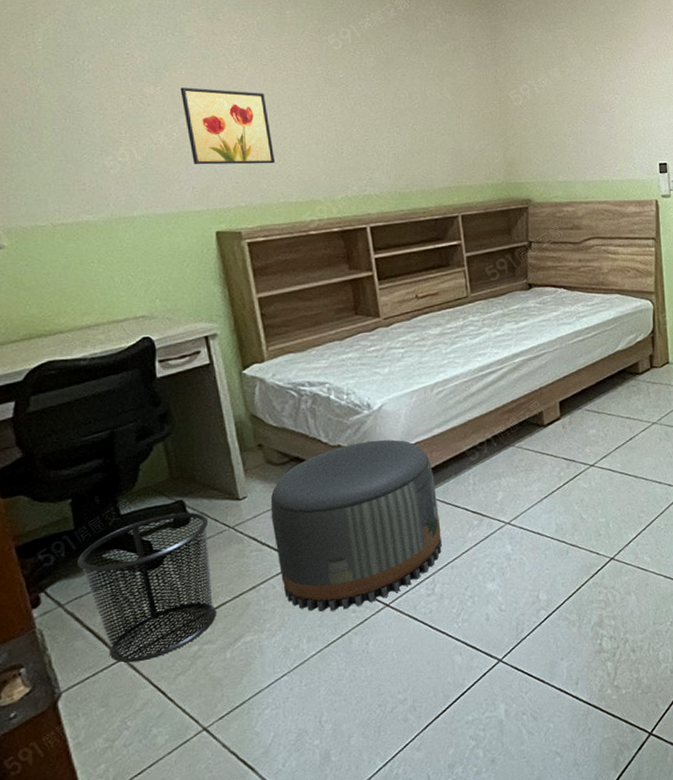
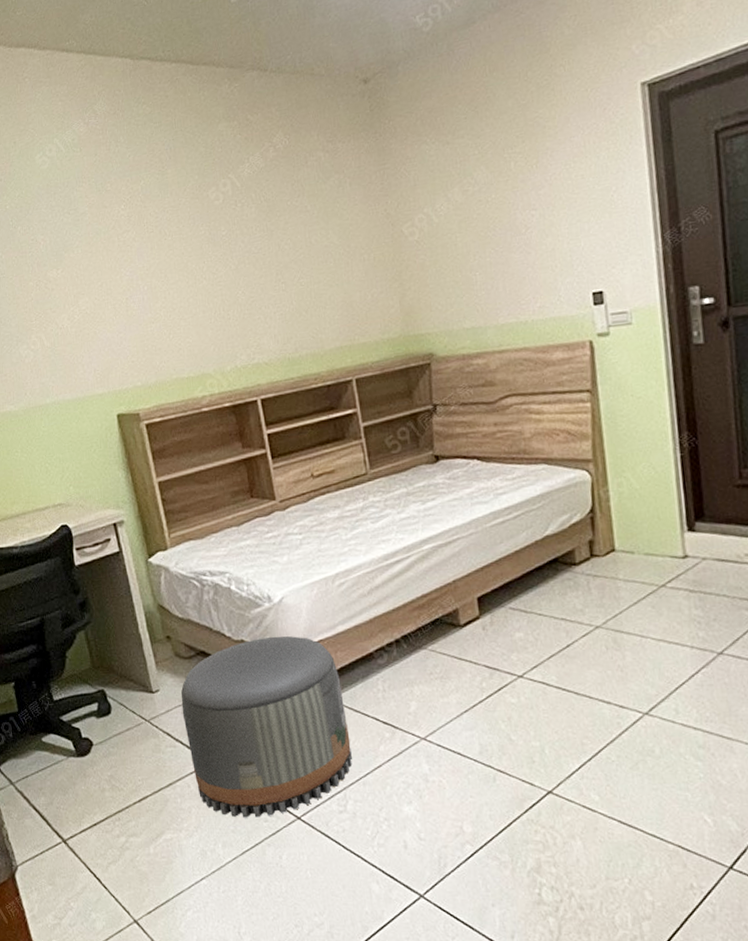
waste bin: present [78,512,216,663] -> none [22,702,139,846]
wall art: present [180,87,276,165] -> none [78,262,166,346]

